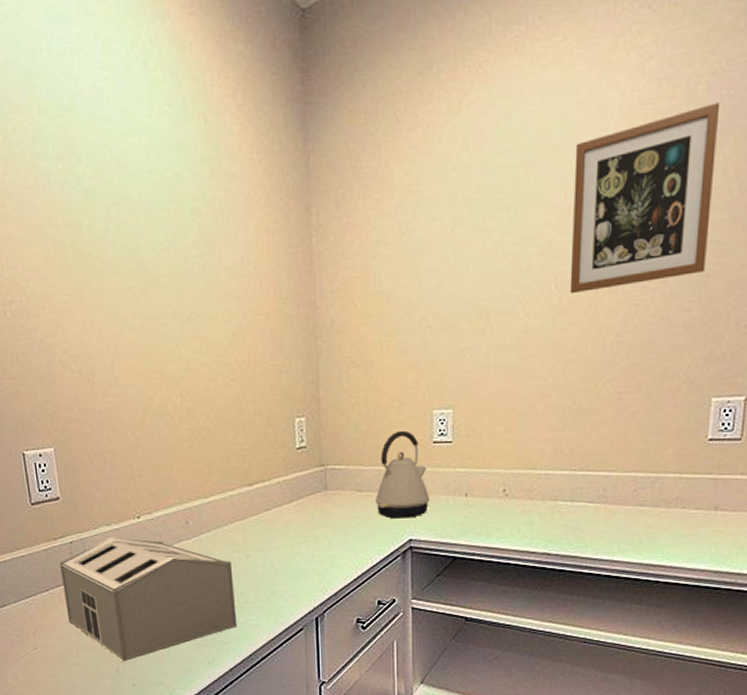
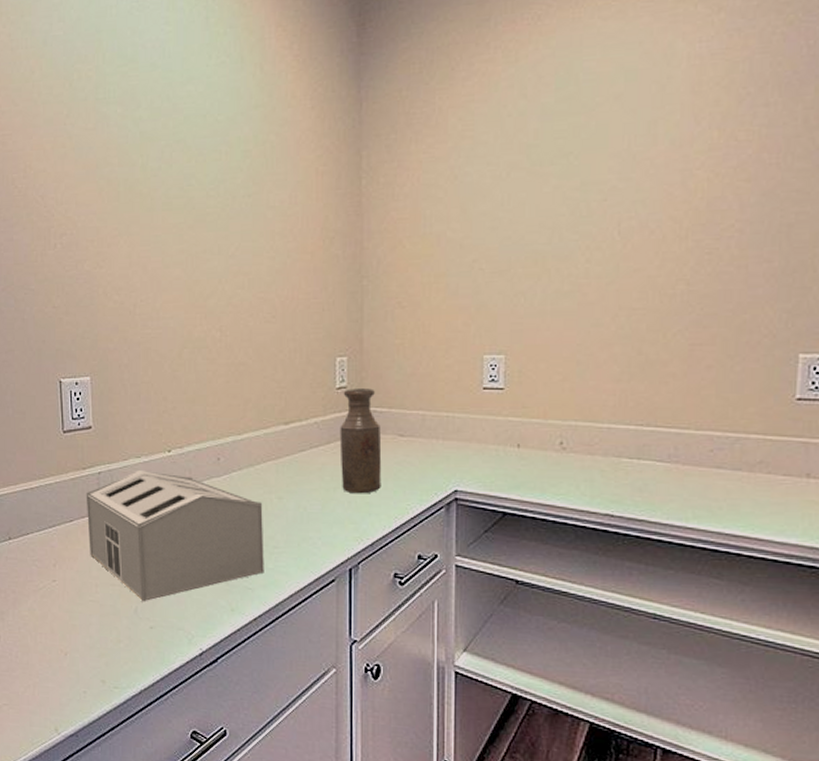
bottle: none [301,447,342,548] -> present [339,388,382,494]
kettle: present [376,430,431,519] -> none [419,374,479,467]
picture frame: present [569,102,721,294] -> none [634,52,799,241]

